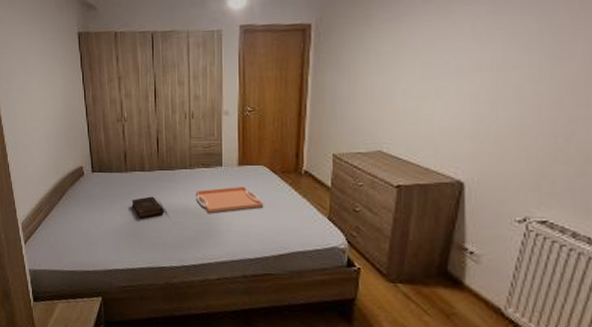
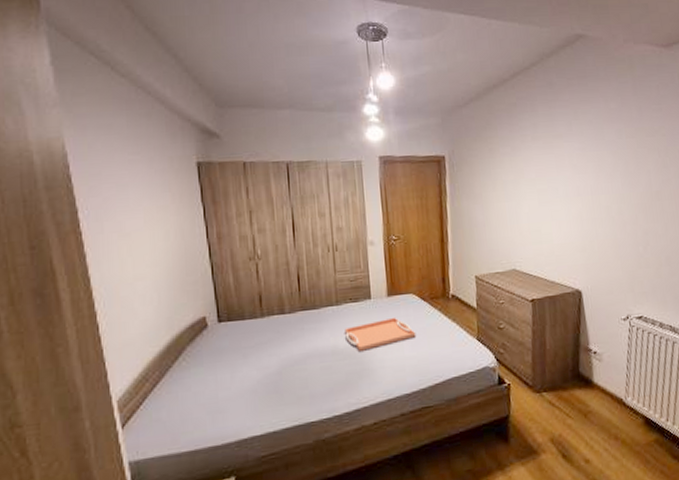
book: present [131,196,164,219] -> none [269,341,310,370]

